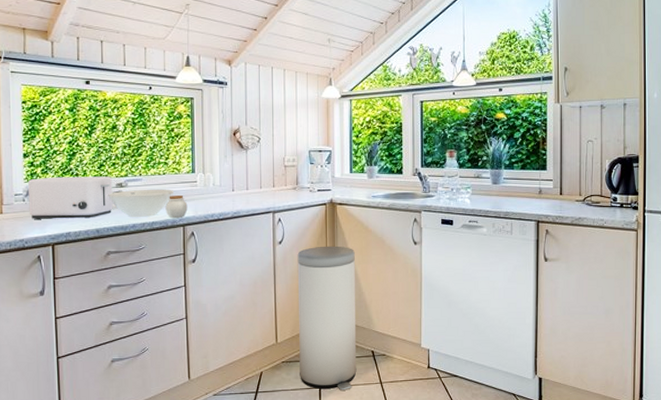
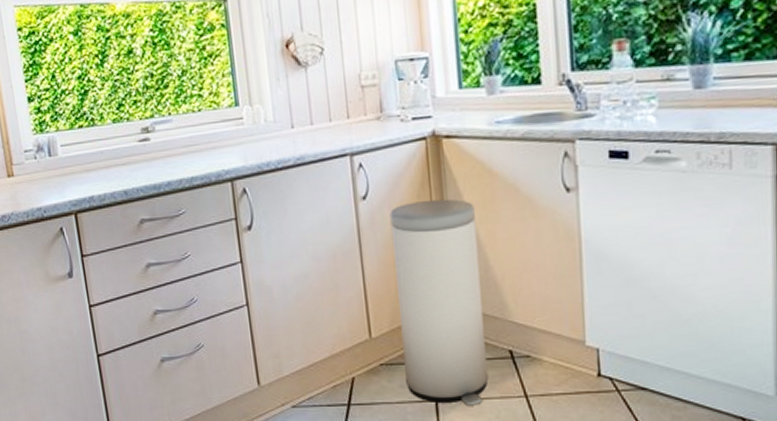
toaster: present [28,176,113,219] -> none [37,119,141,181]
bowl: present [108,189,175,218] -> none [132,131,215,174]
jar: present [165,195,188,219] -> none [205,139,235,172]

